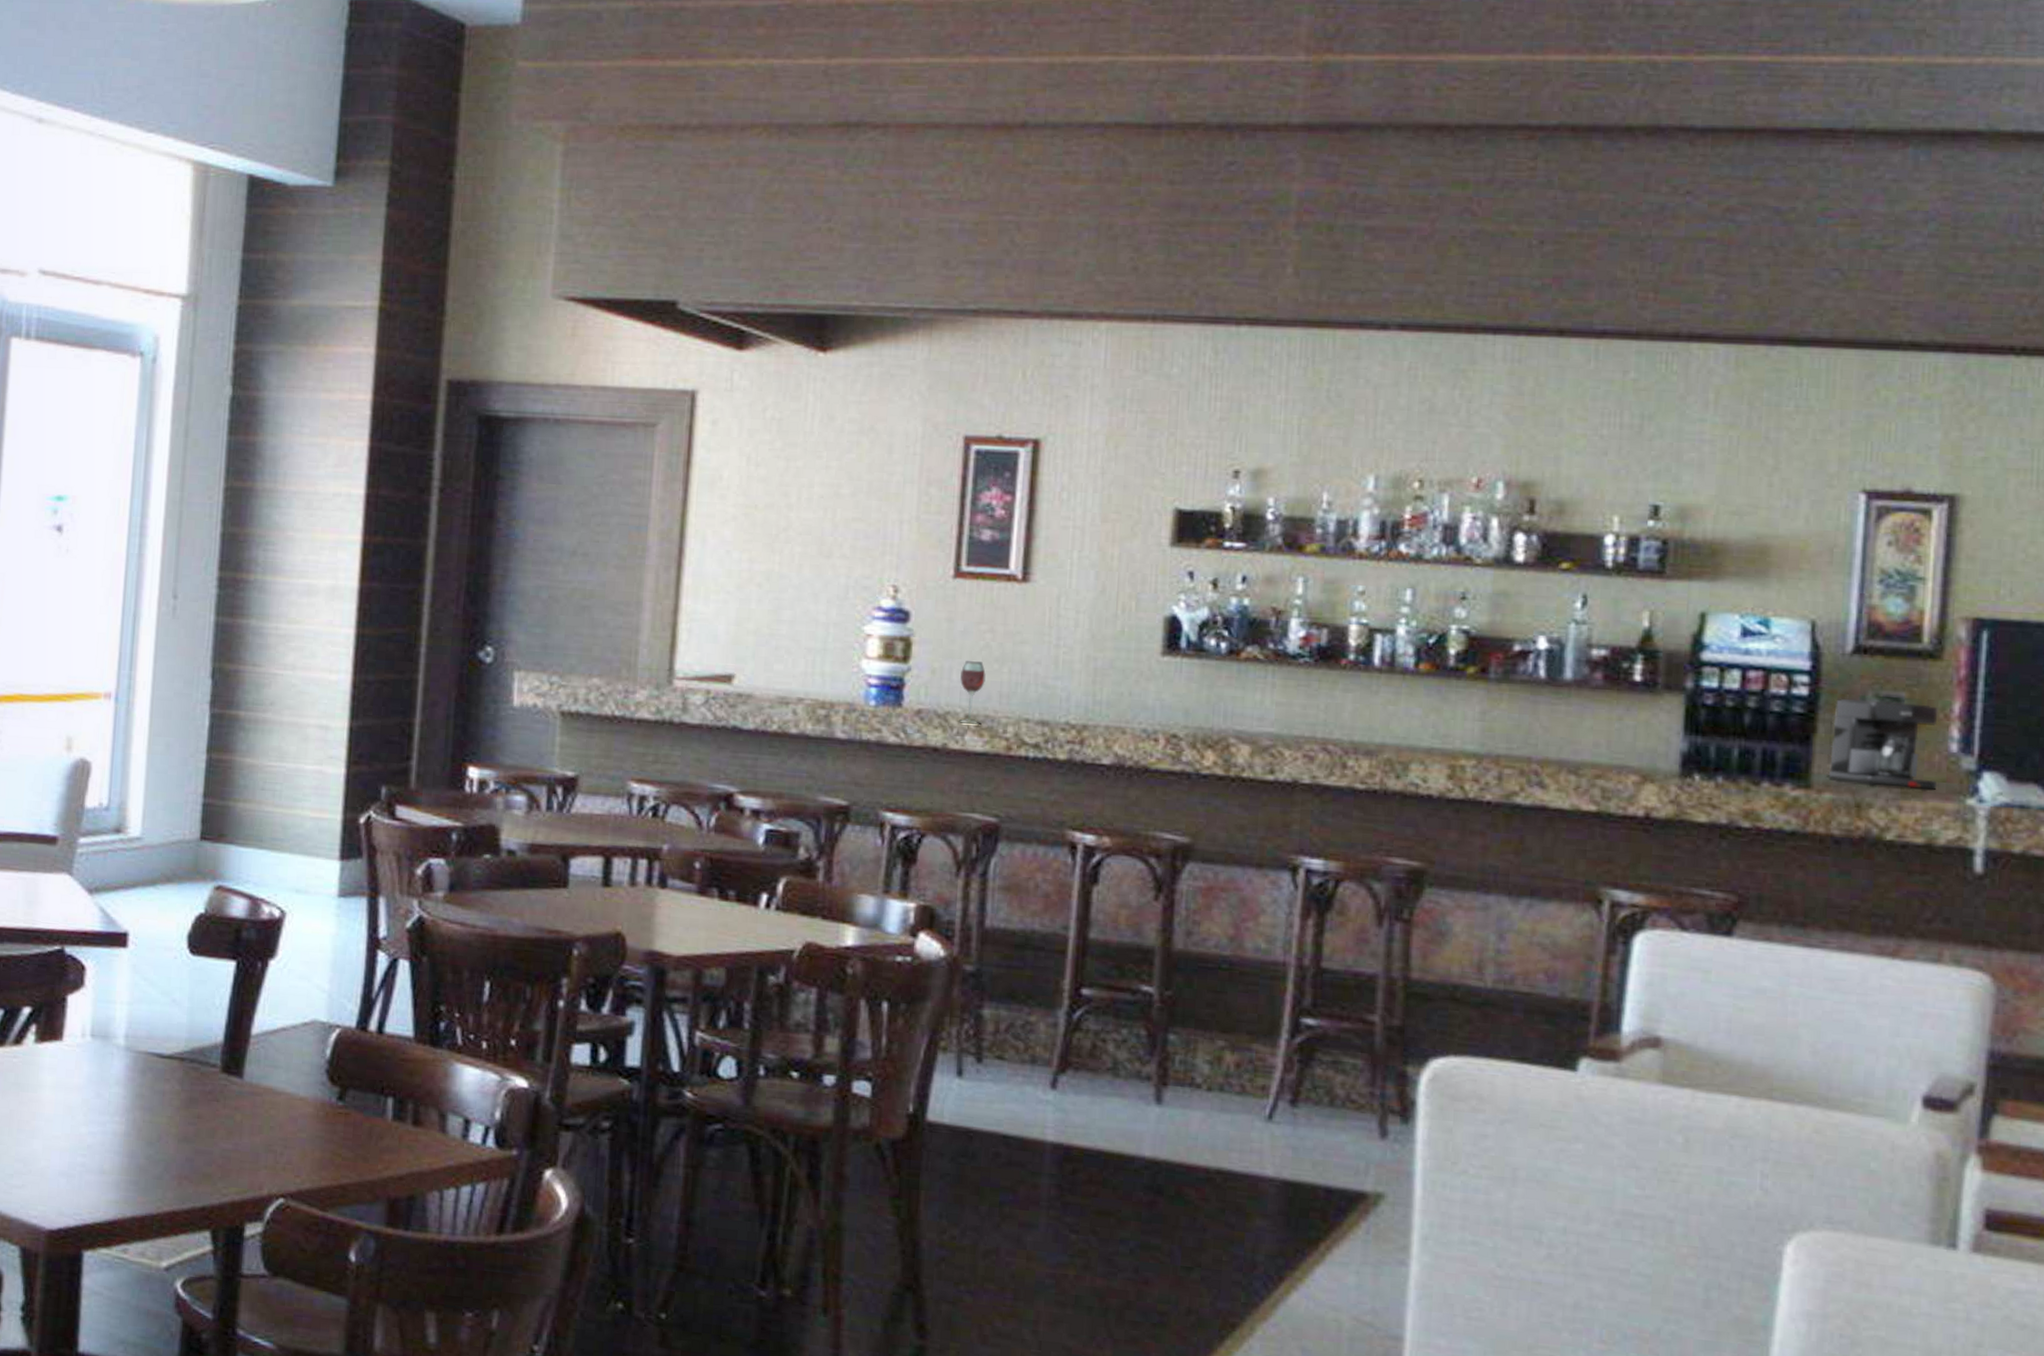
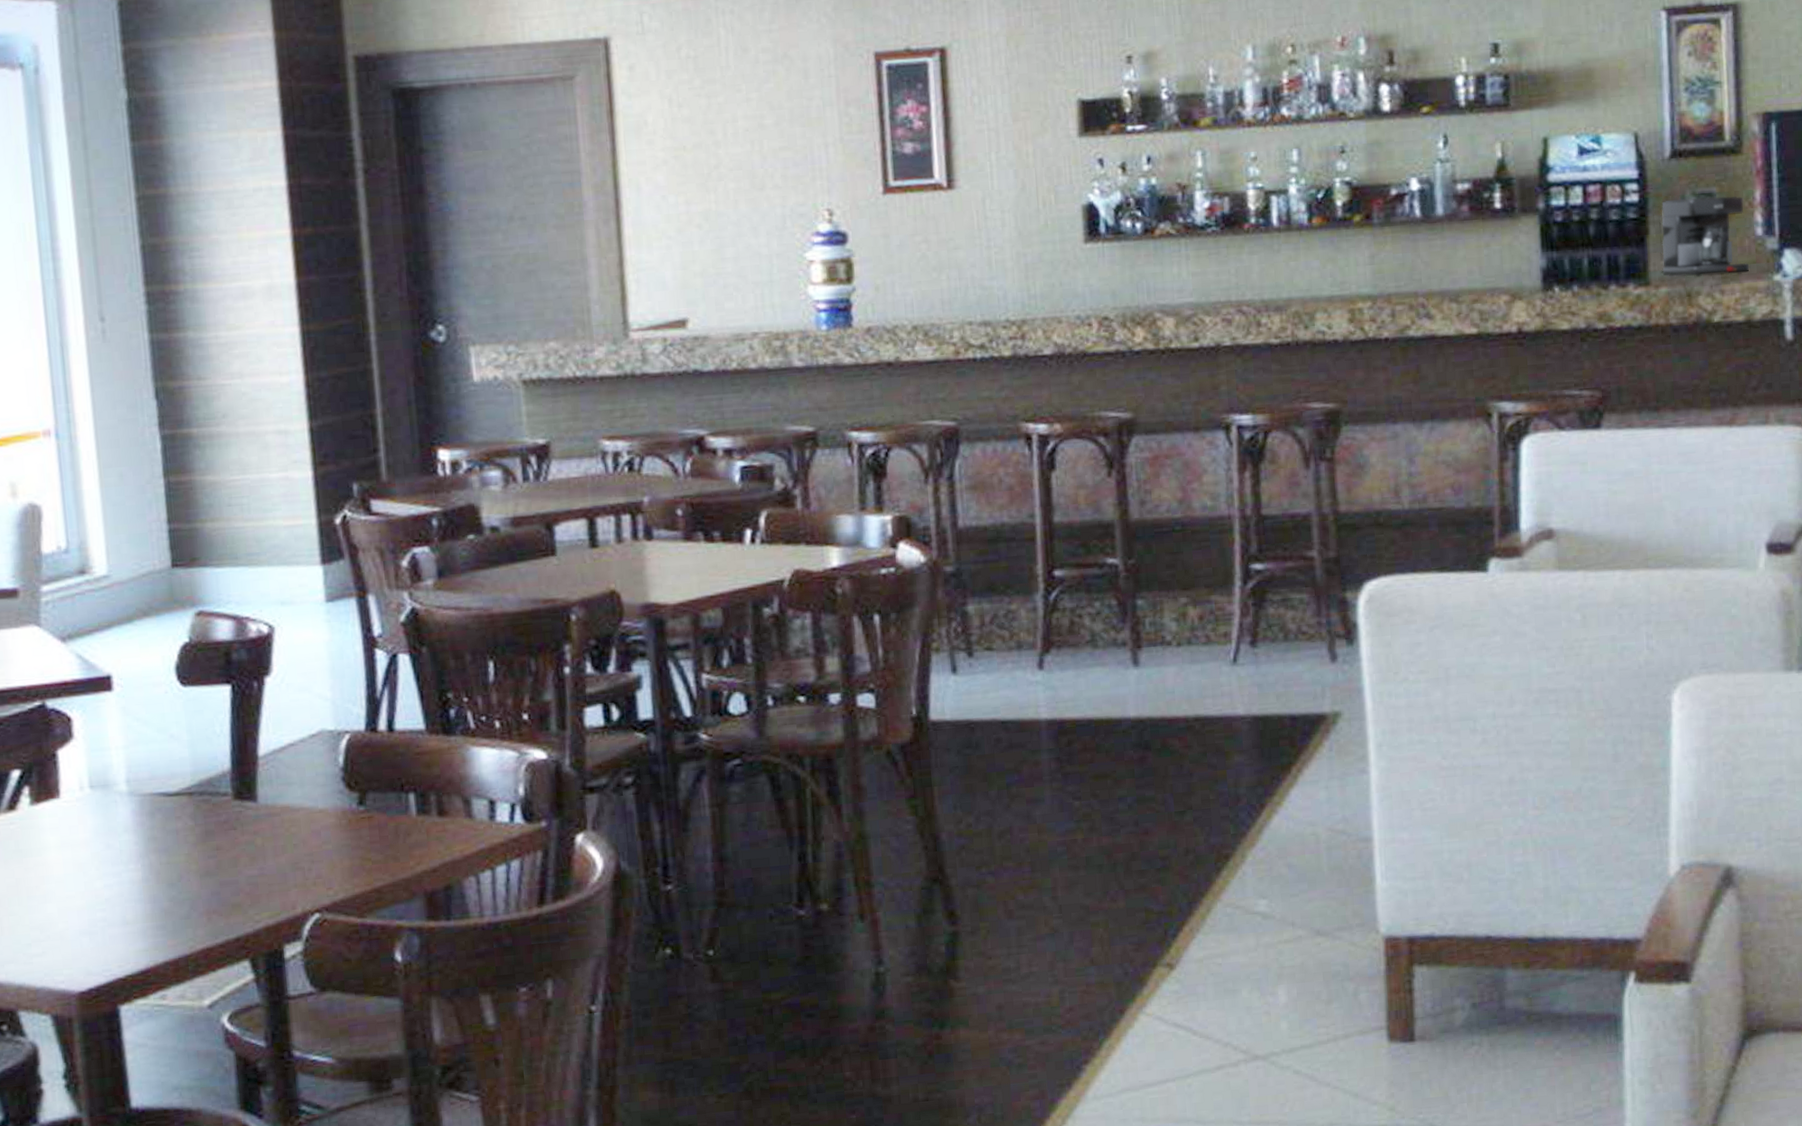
wineglass: present [959,661,986,724] -> none [902,272,927,335]

